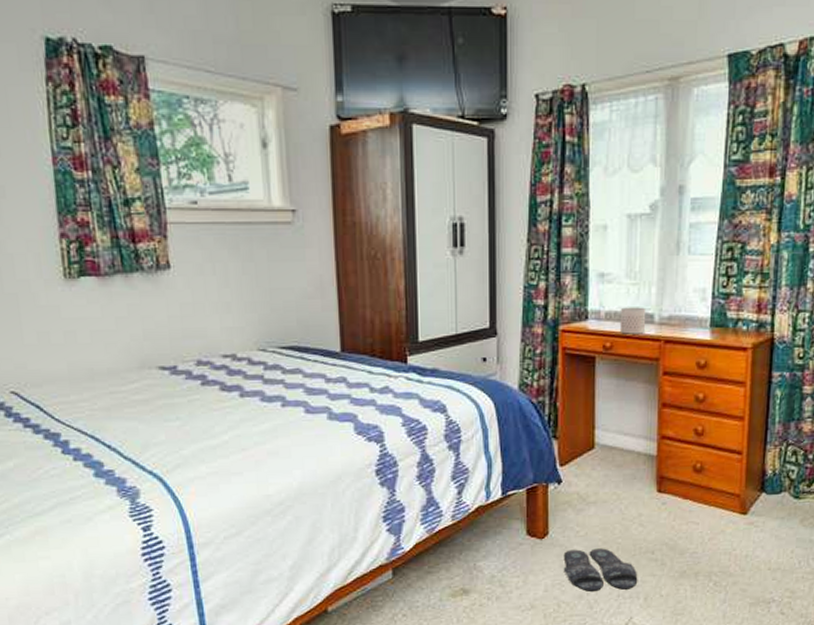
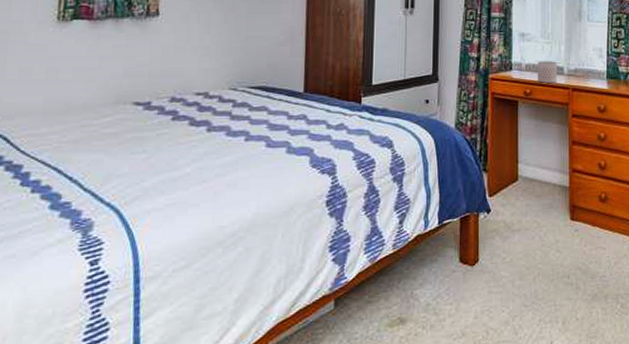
slippers: present [563,548,638,591] -> none [491,273,557,317]

